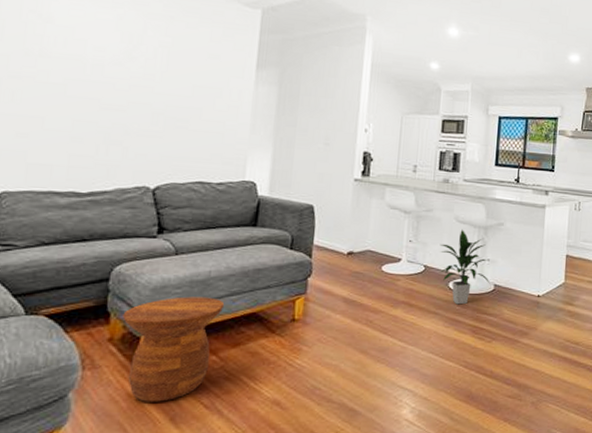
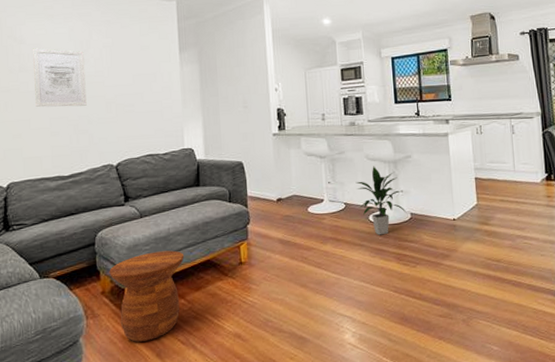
wall art: none [55,31,133,112] -> present [33,48,87,107]

